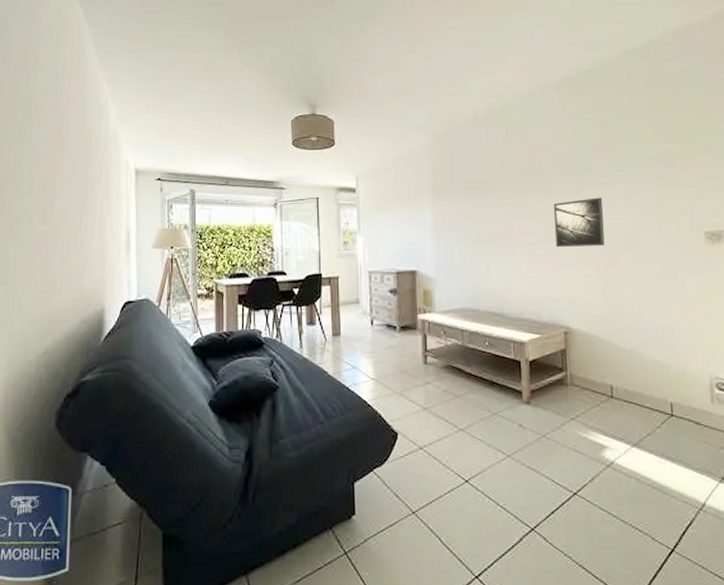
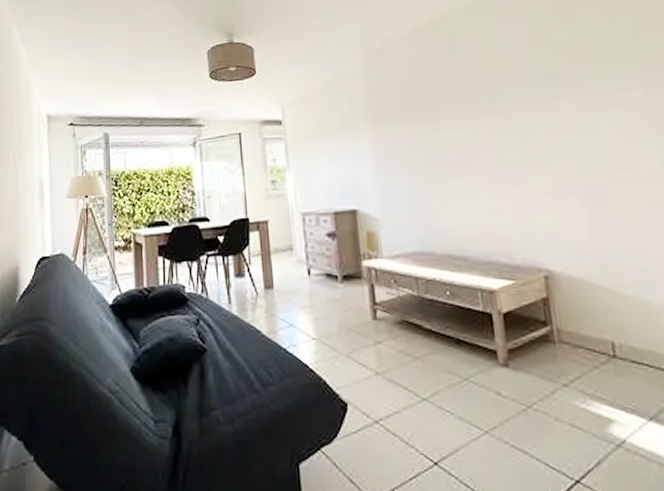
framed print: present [553,197,605,248] -> none [517,111,586,175]

